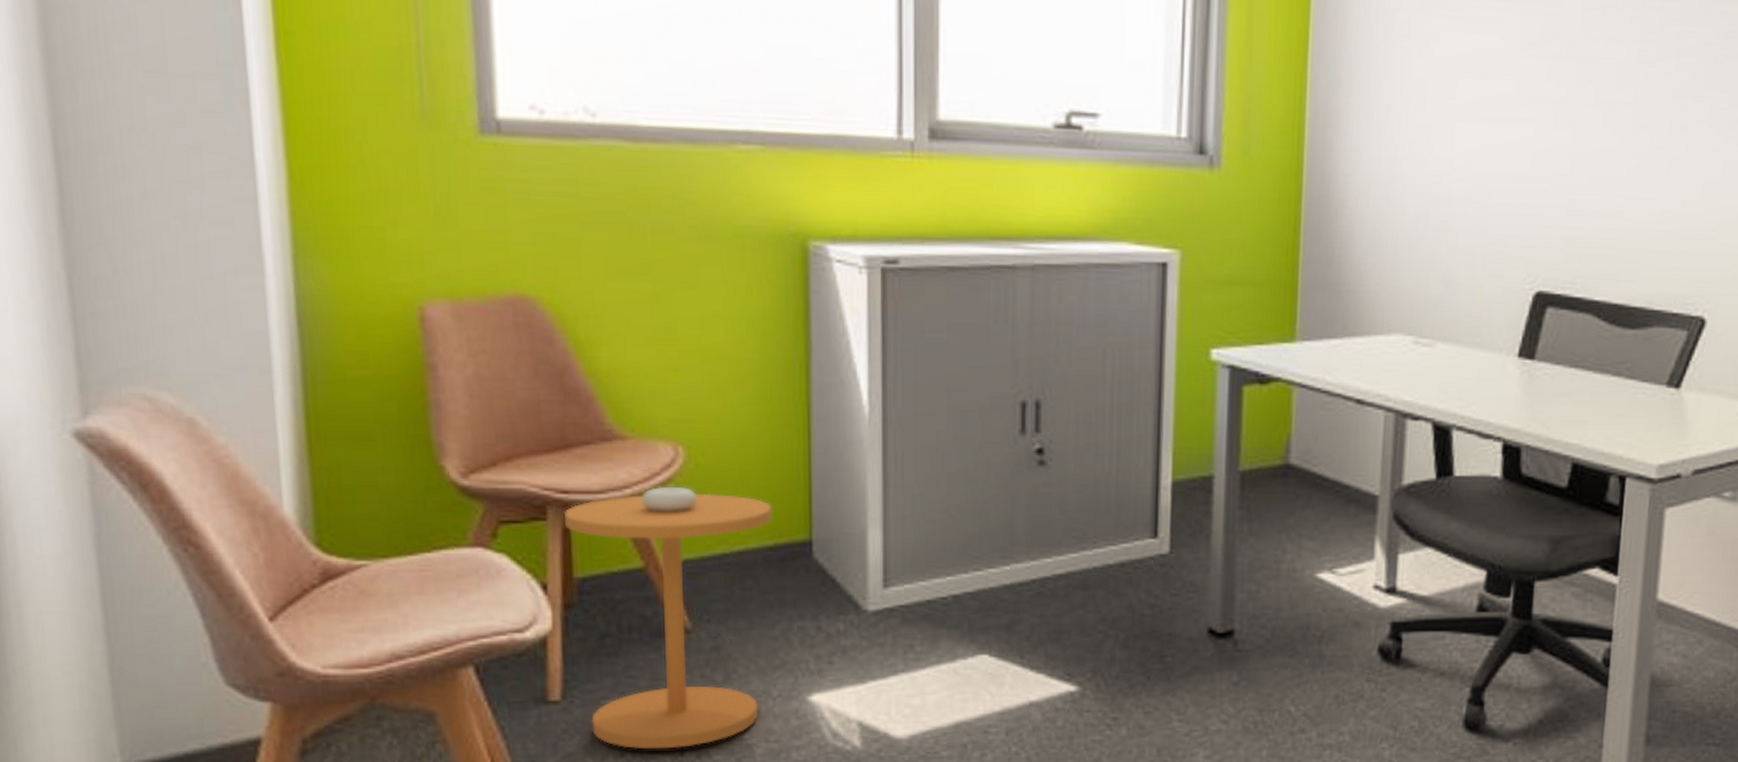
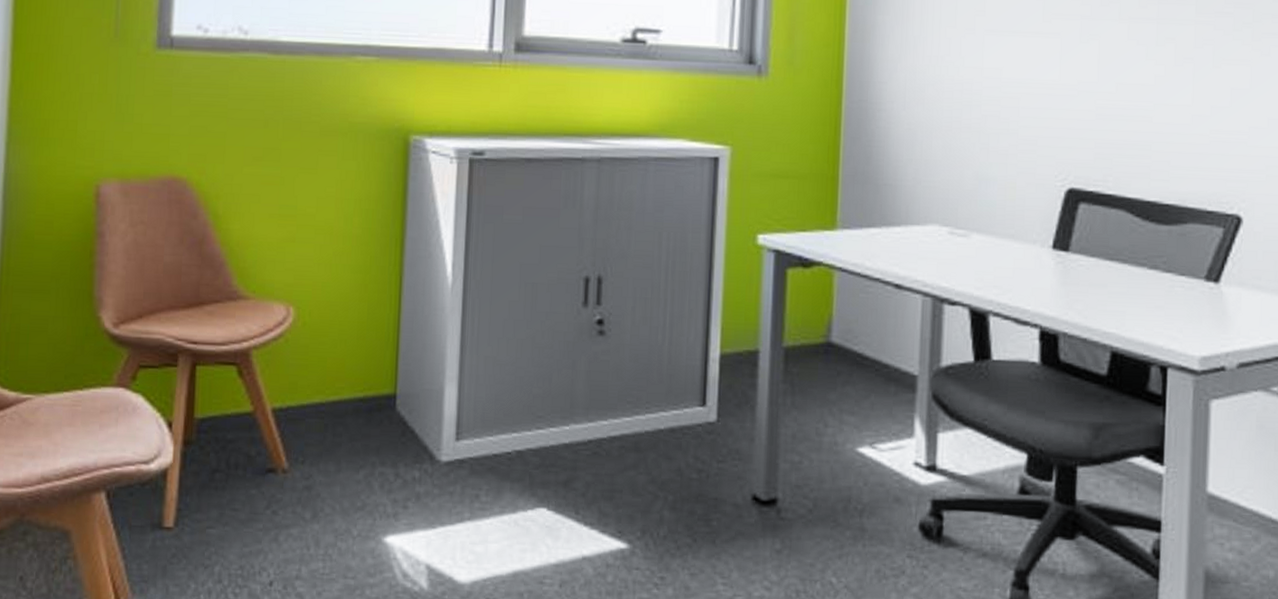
side table: present [563,486,773,750] -> none [191,341,365,579]

